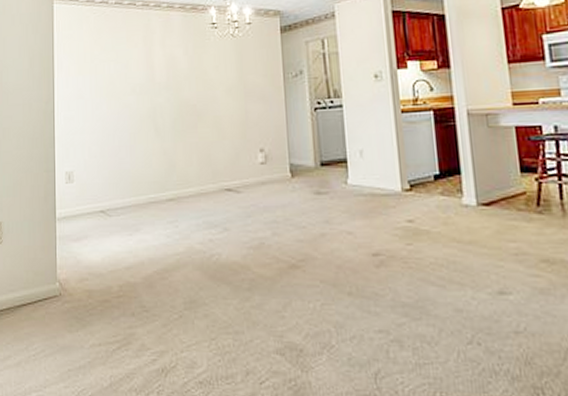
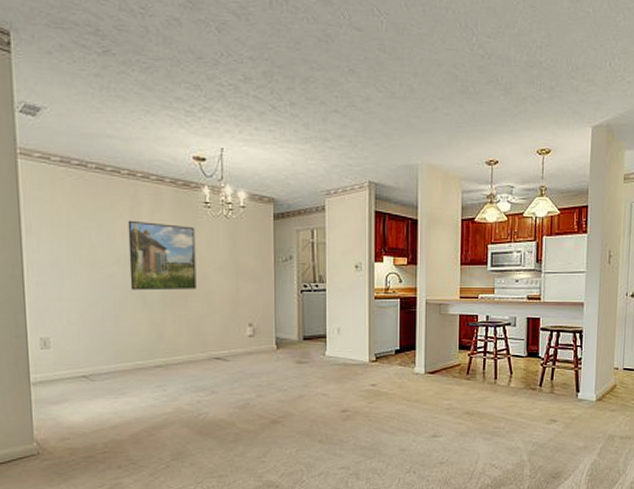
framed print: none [142,48,206,119] -> present [128,220,197,291]

